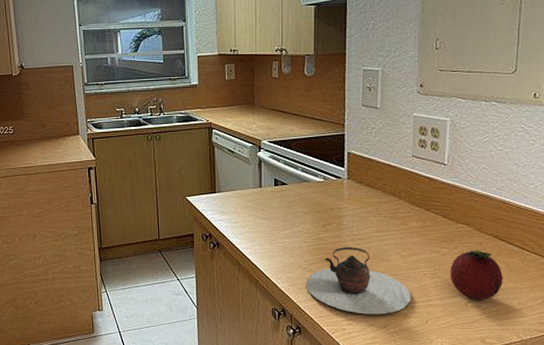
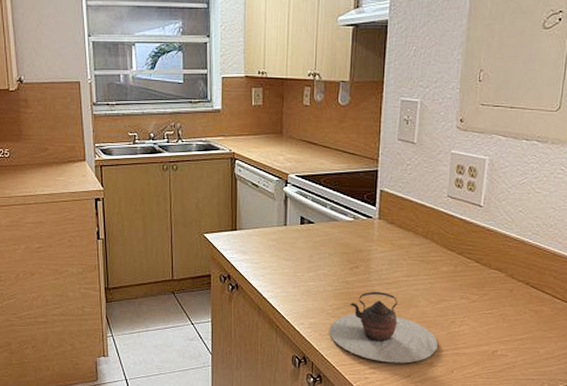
fruit: present [450,250,503,300] -> none [478,297,532,349]

